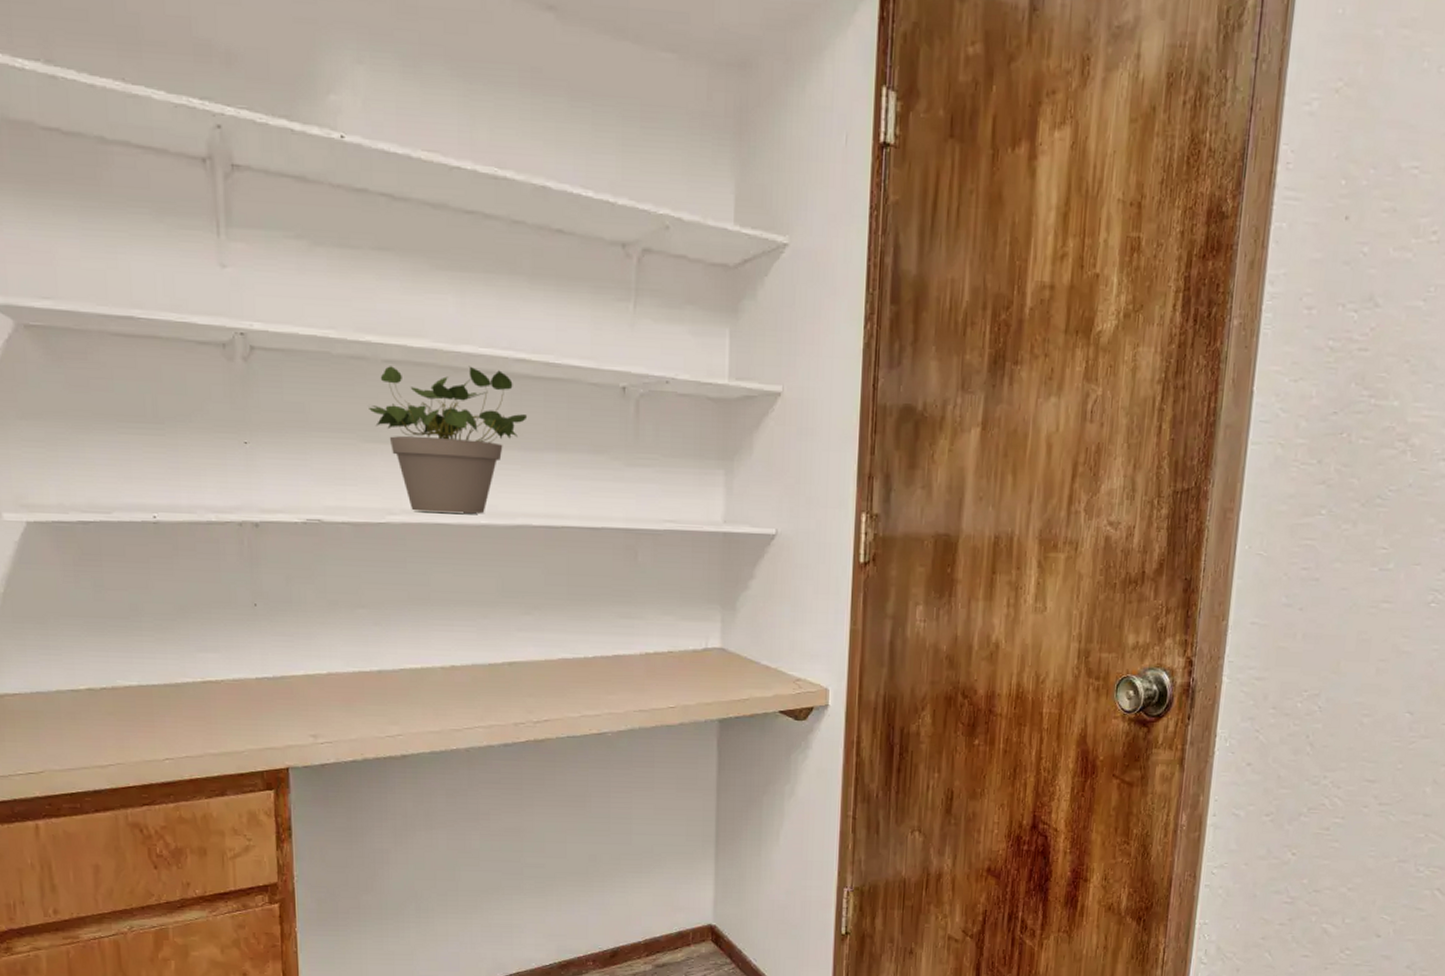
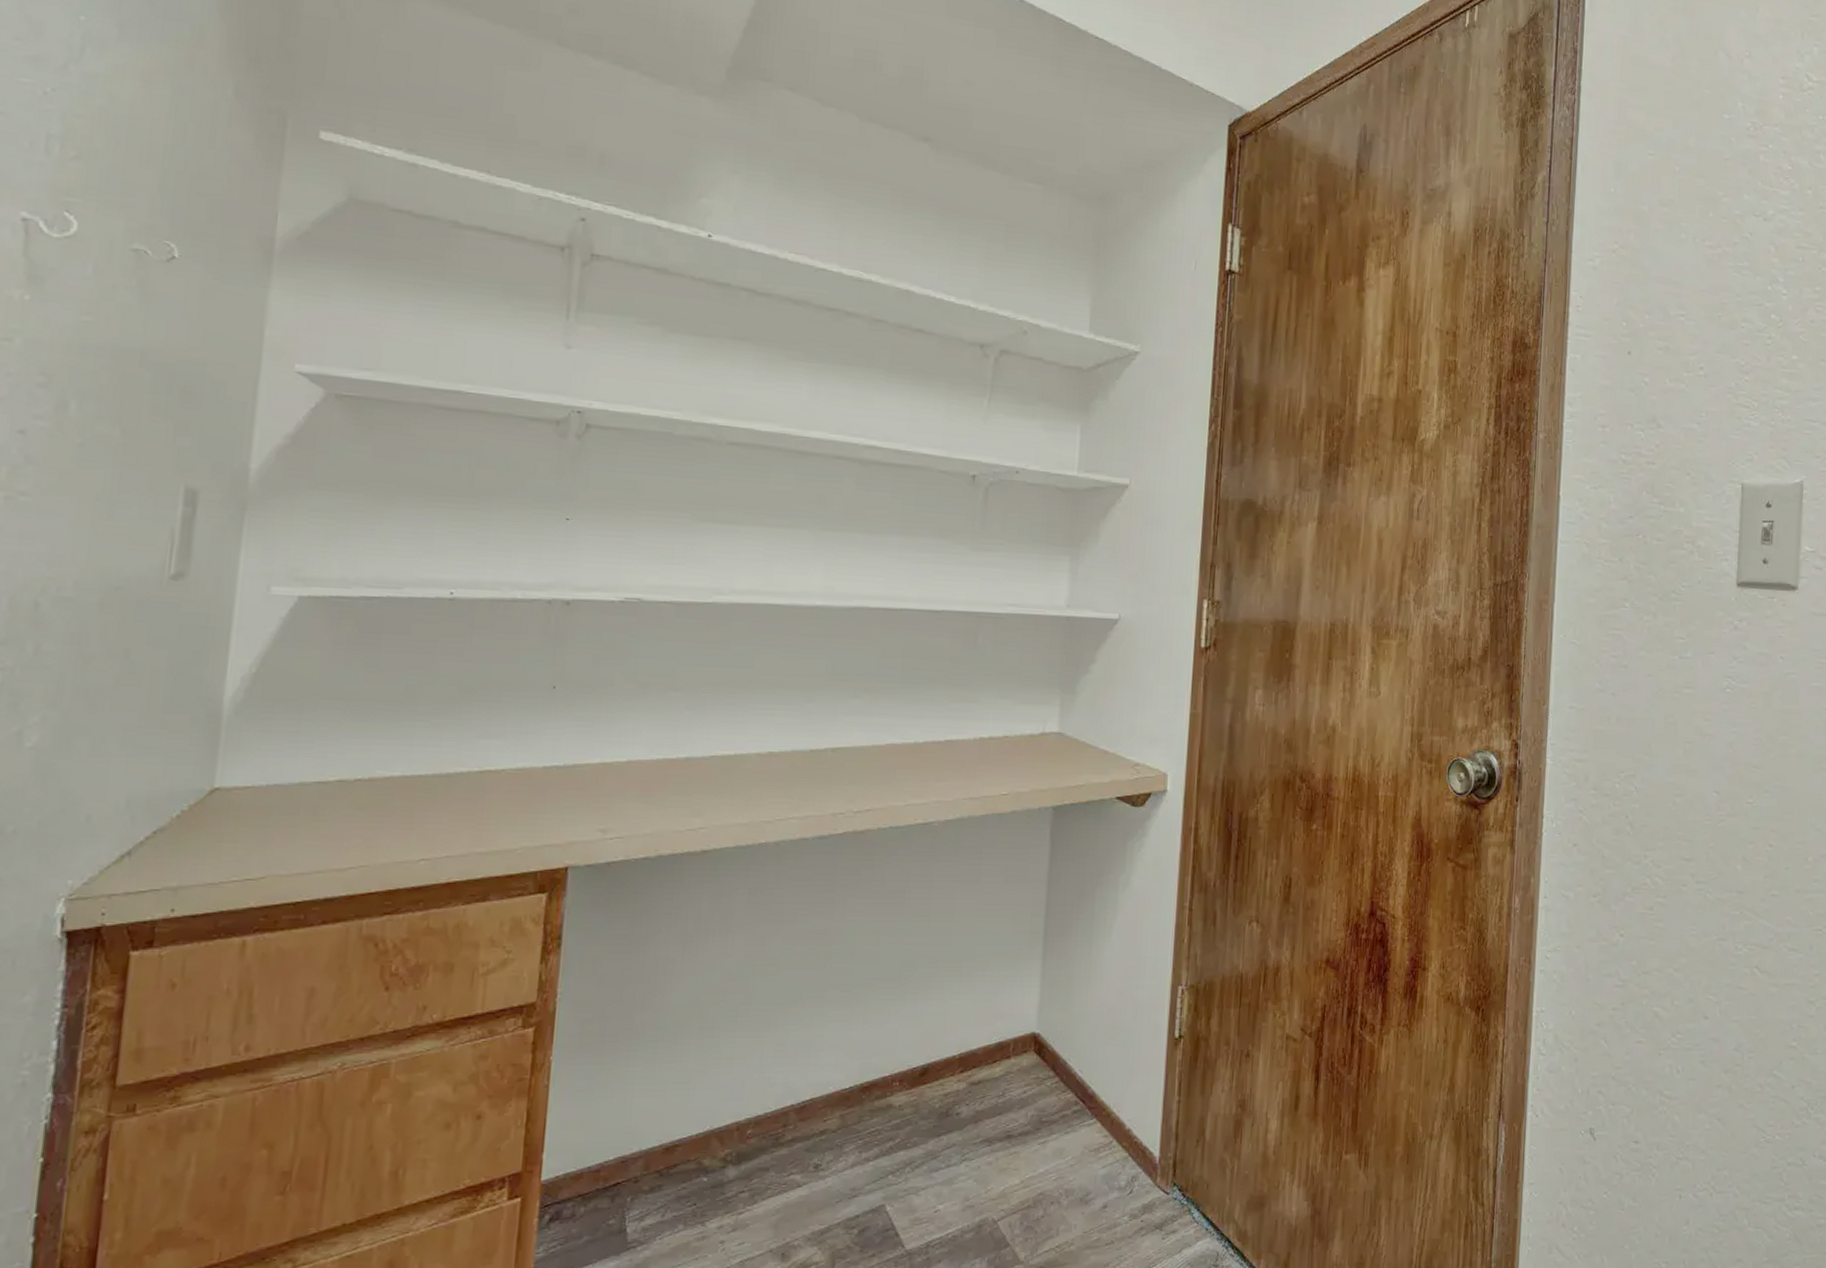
potted plant: present [369,366,528,514] -> none [707,448,874,595]

